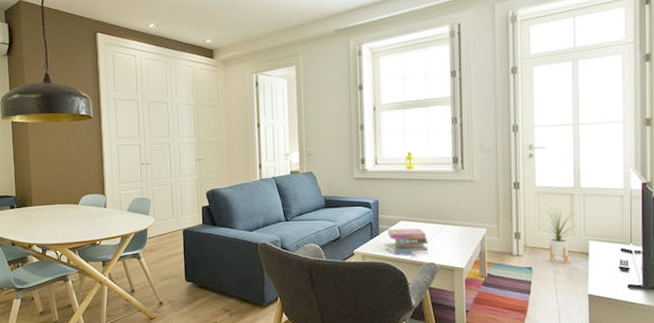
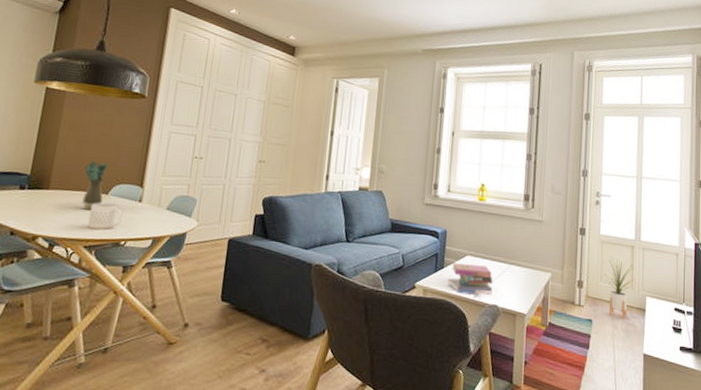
vase: none [55,177,76,219] -> present [82,160,108,210]
mug: none [67,211,93,234] -> present [87,202,123,230]

